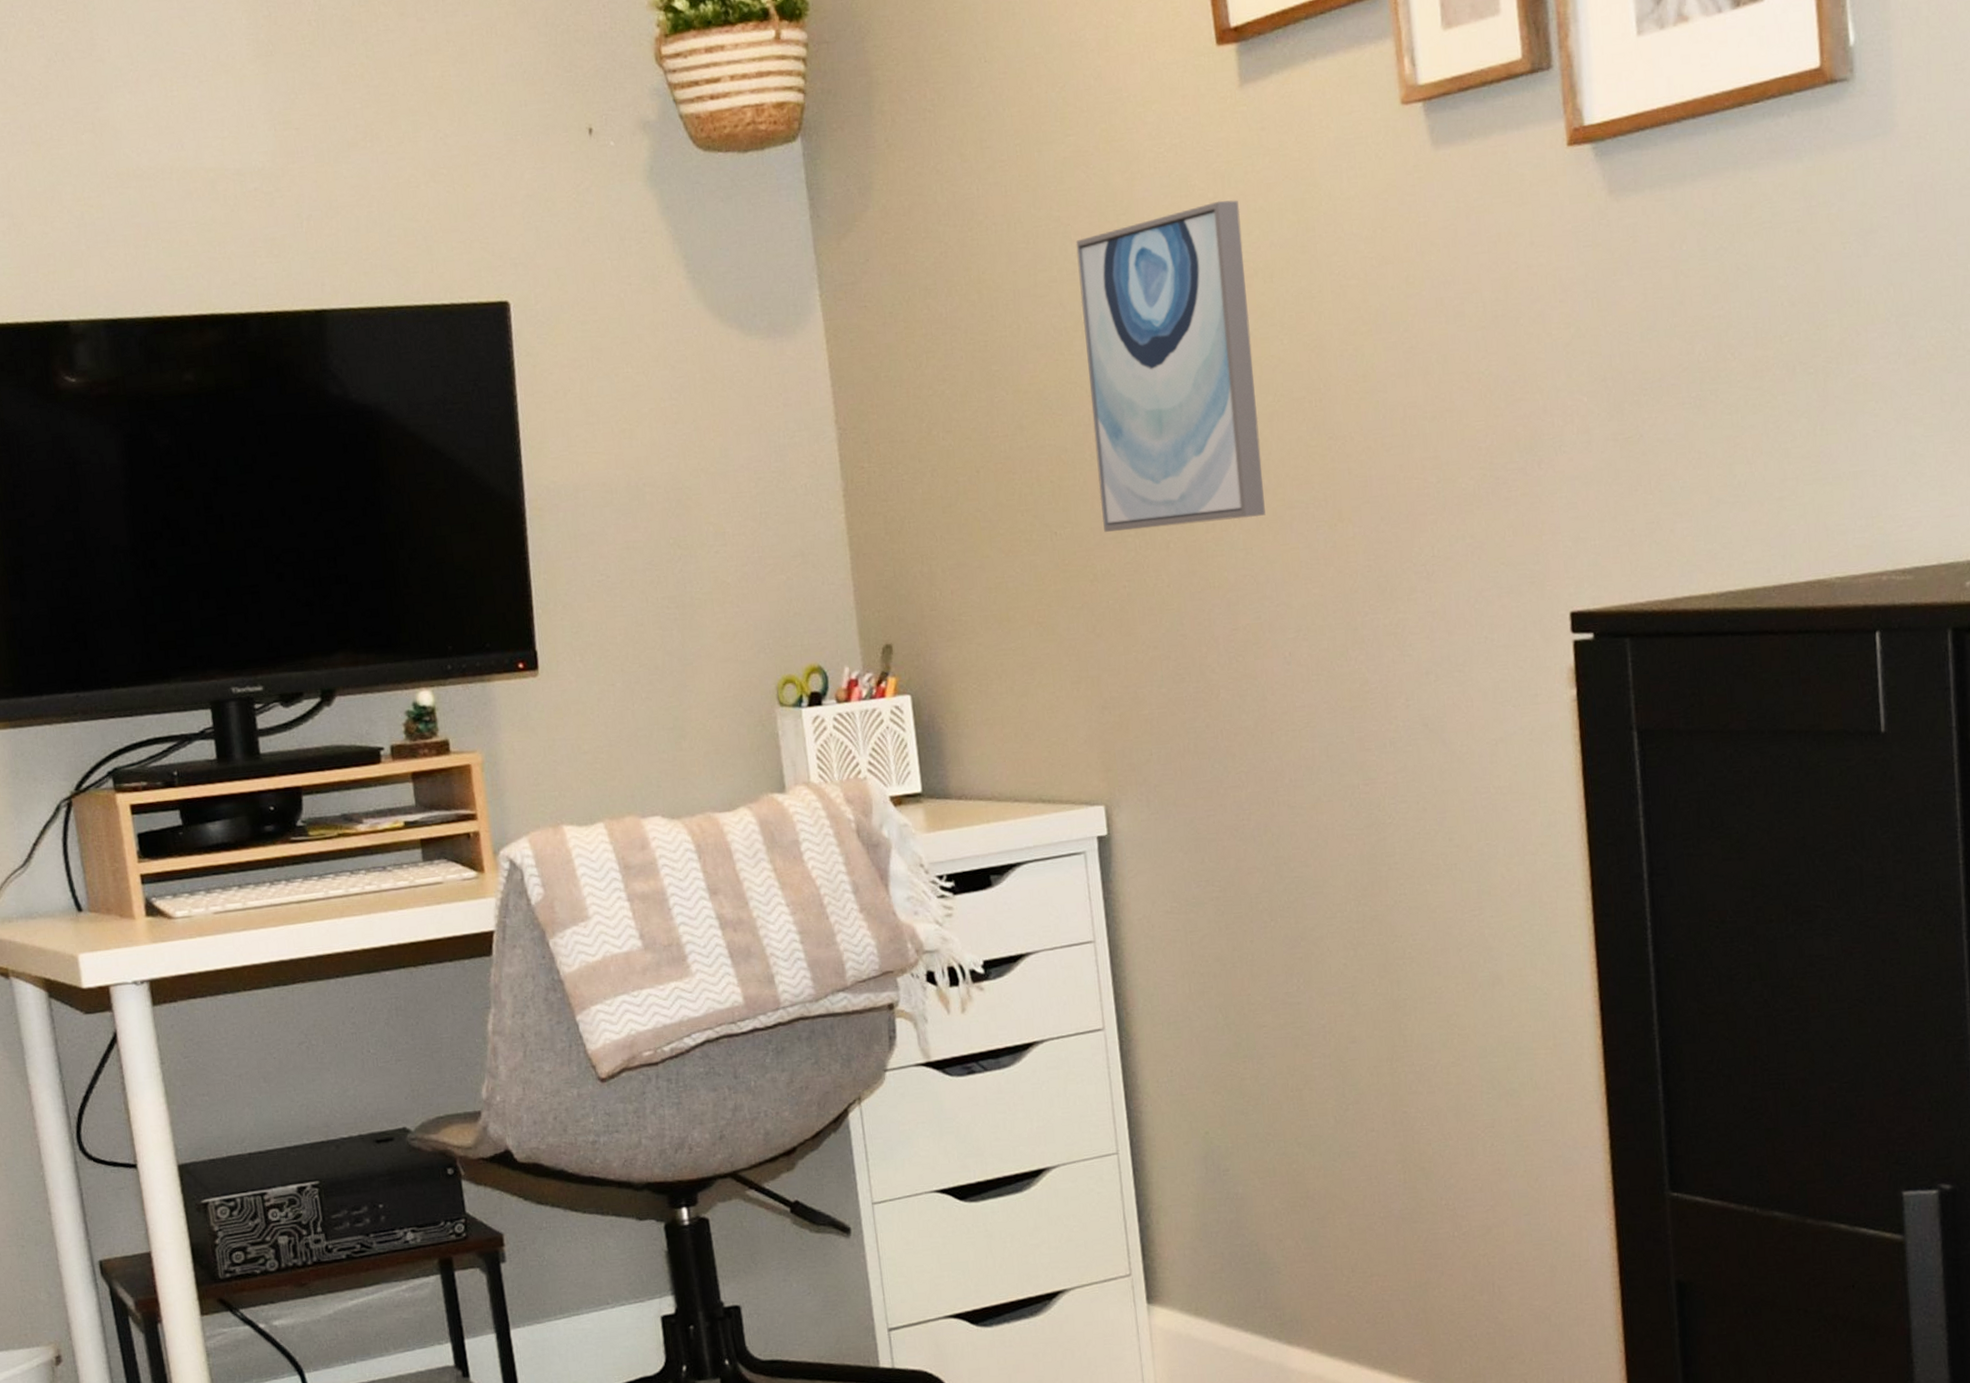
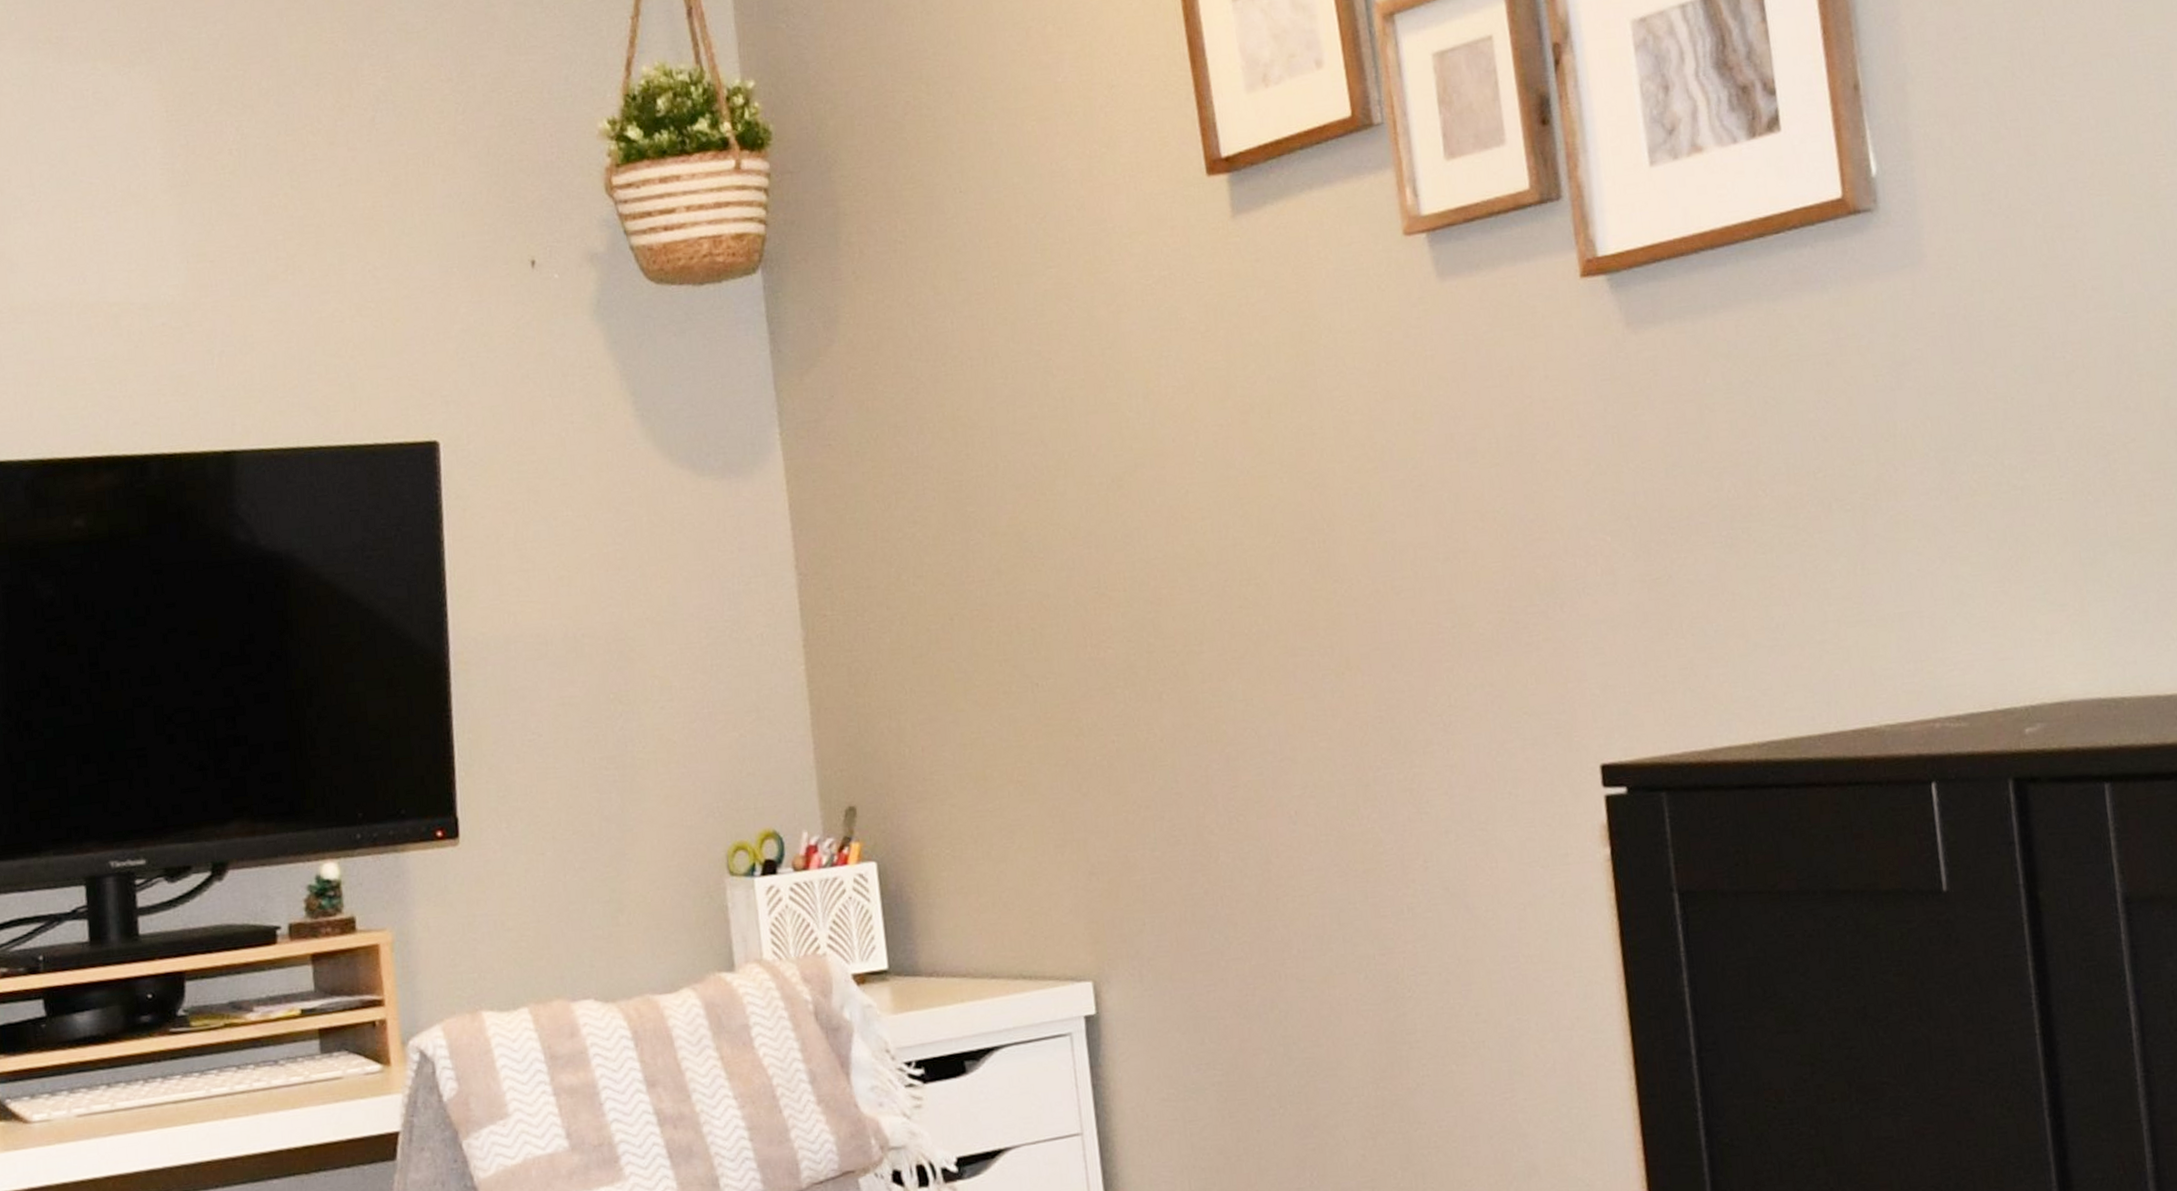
wall art: present [1076,200,1266,532] -> none [1058,333,1267,683]

